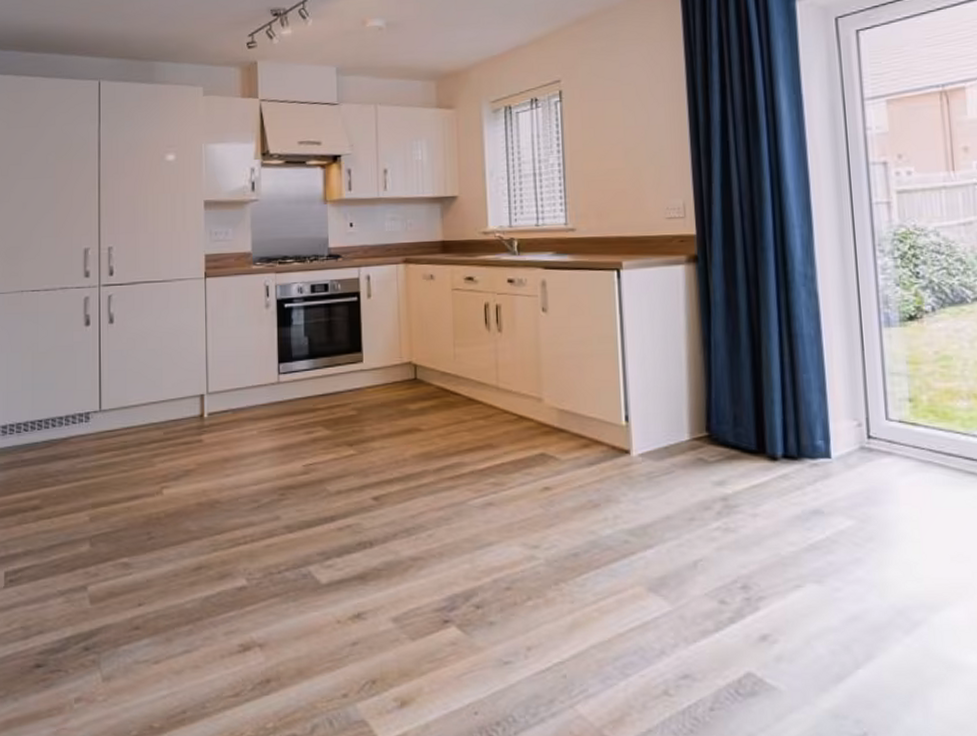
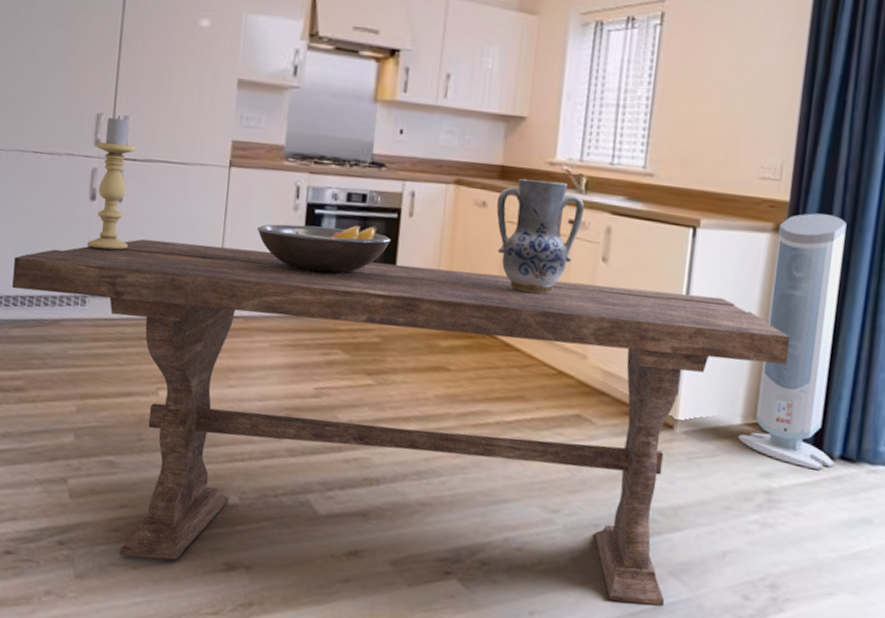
dining table: none [22,328,720,653] -> present [12,238,791,605]
candle holder: none [85,248,123,369] -> present [86,116,135,250]
fruit bowl: none [235,311,354,360] -> present [257,224,390,273]
vase: none [443,247,520,350] -> present [496,179,585,294]
air purifier: none [689,241,779,470] -> present [738,213,847,470]

